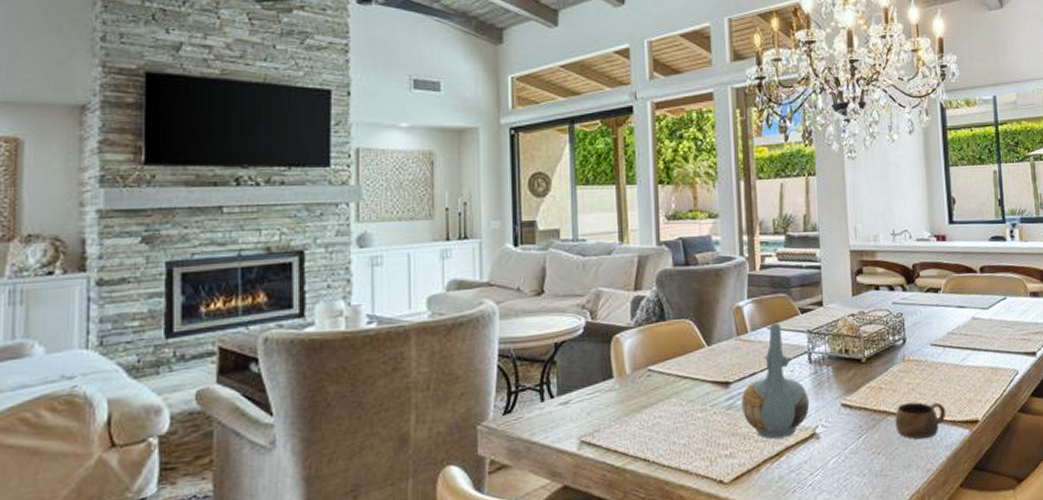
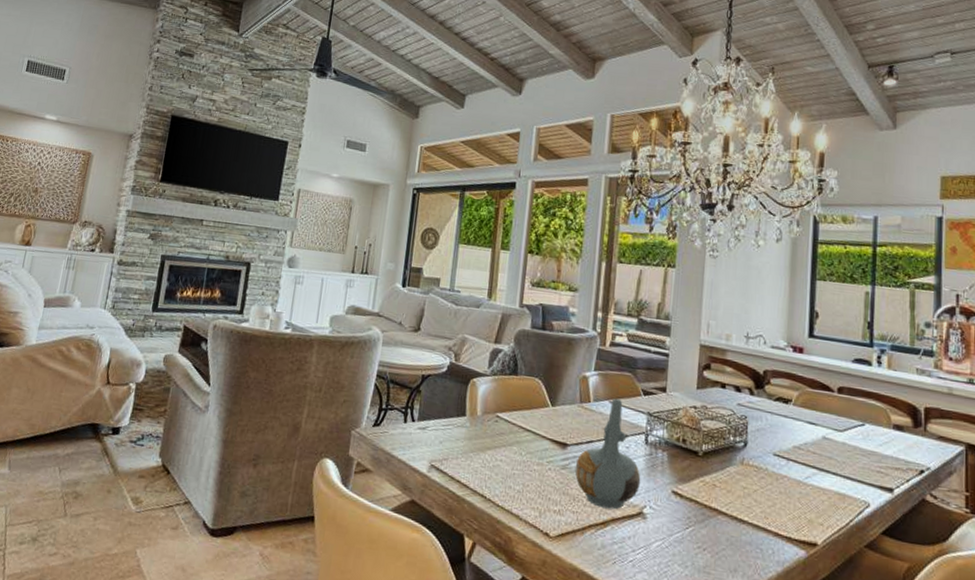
cup: present [895,402,946,440] -> none [725,506,782,548]

